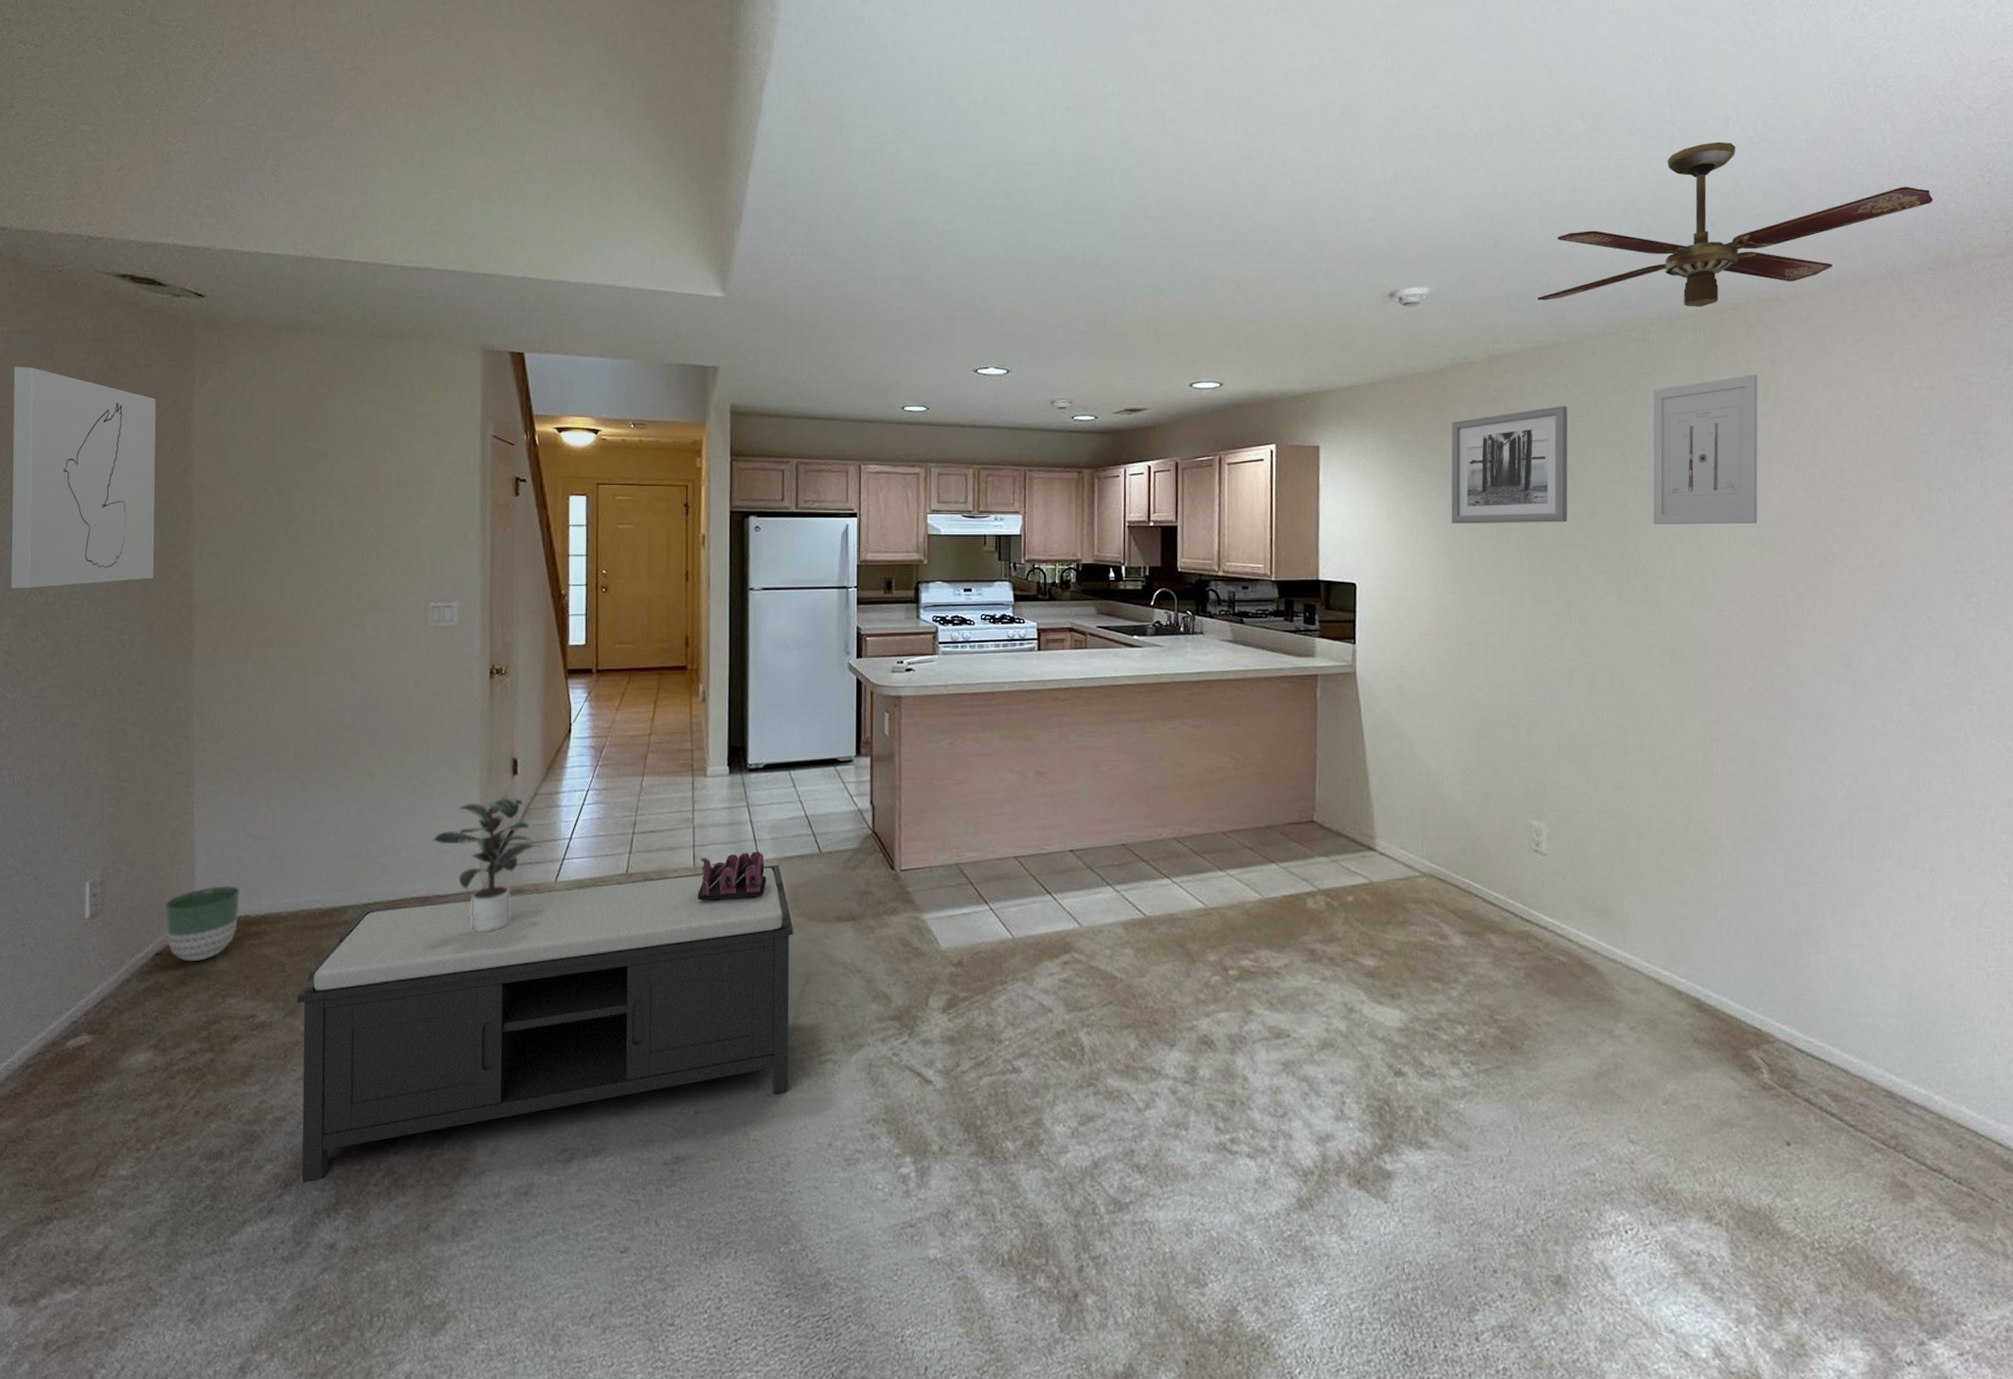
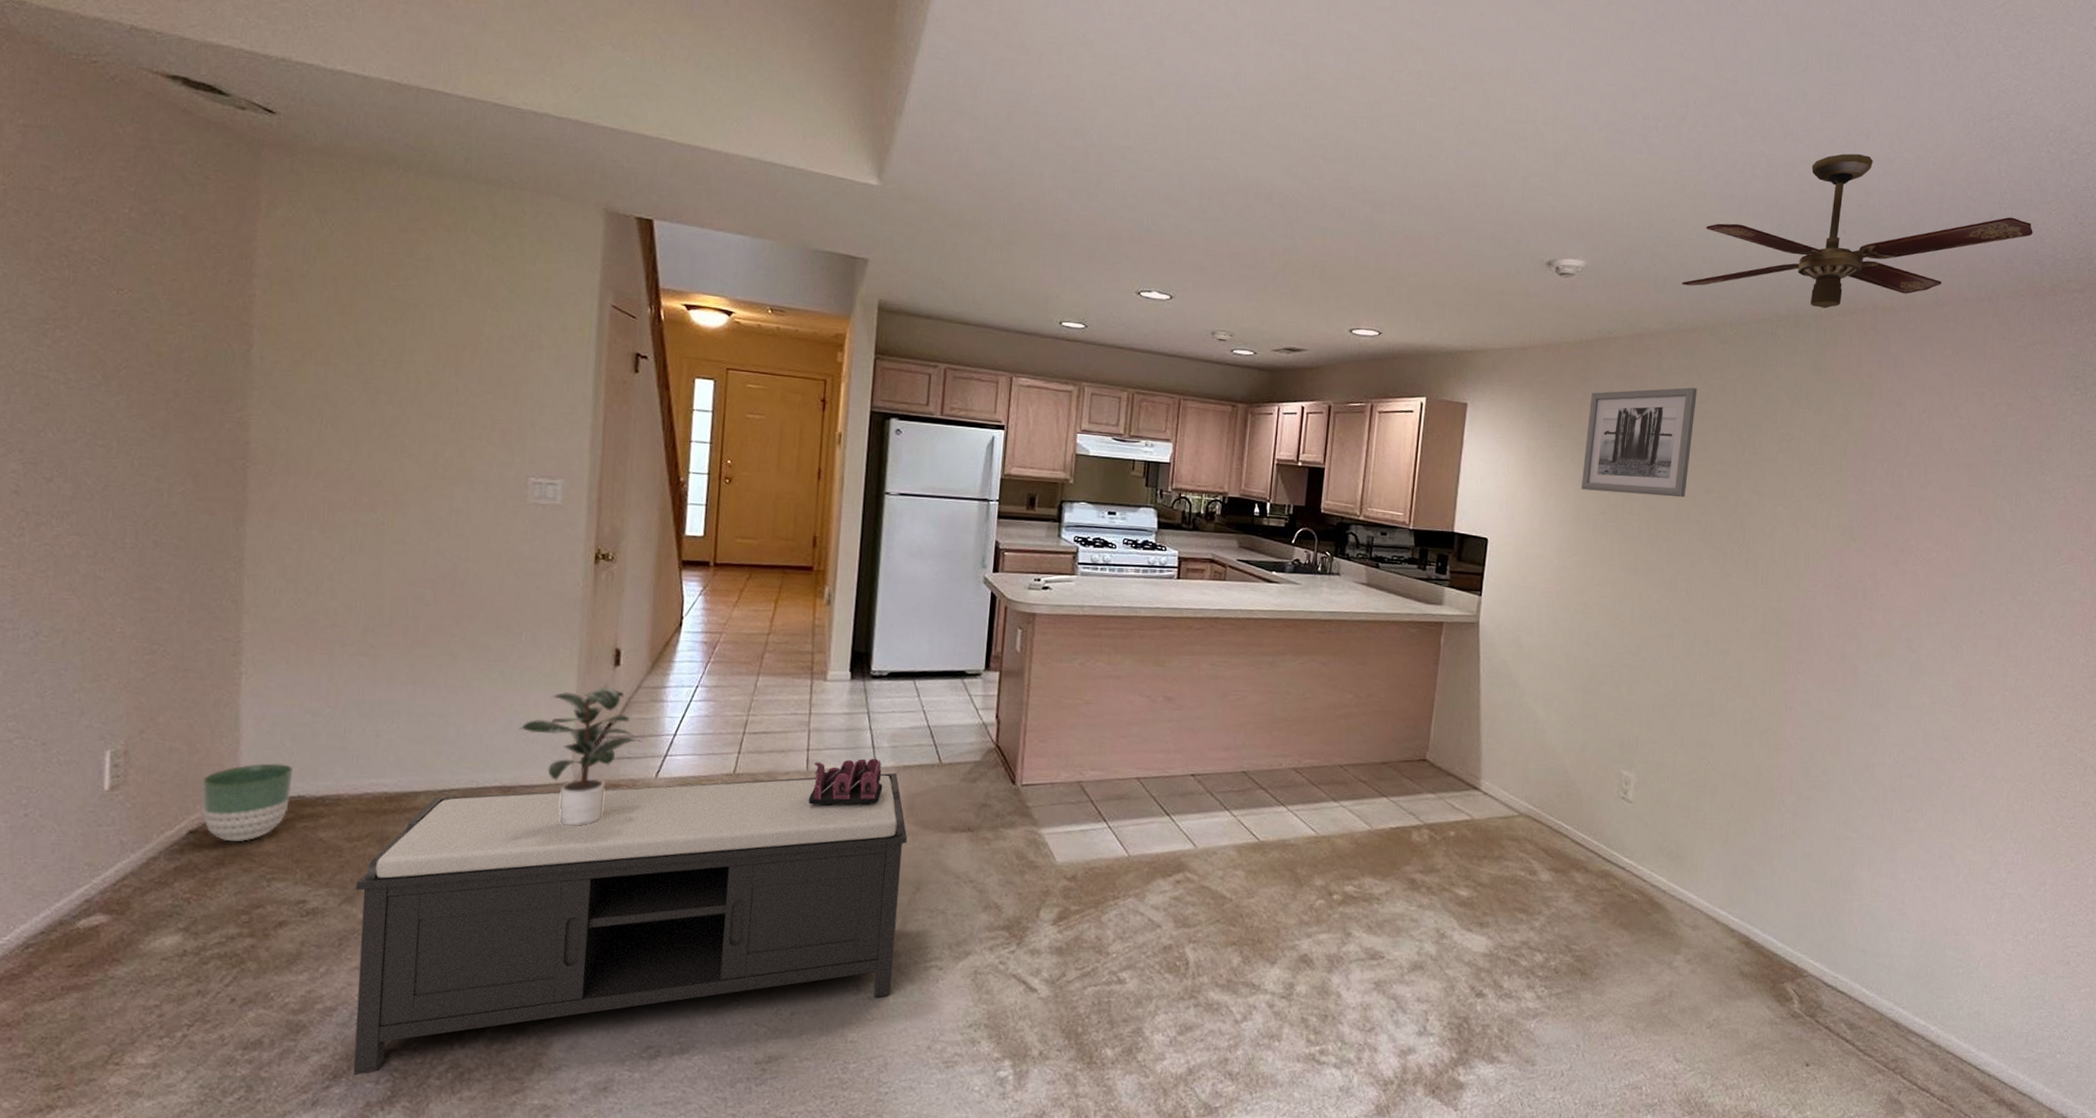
wall art: present [11,366,156,589] -> none [20,165,211,424]
wall art: present [1652,374,1758,524] -> none [1759,376,1866,514]

